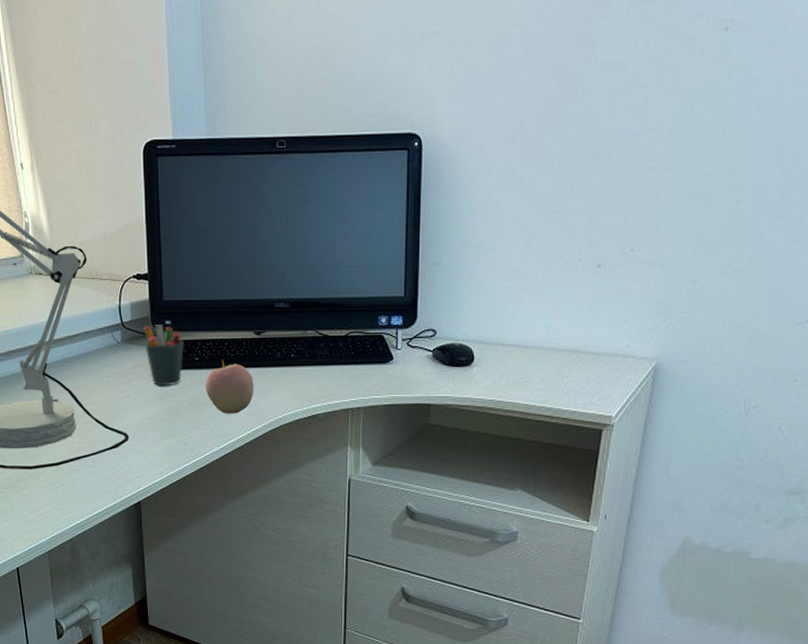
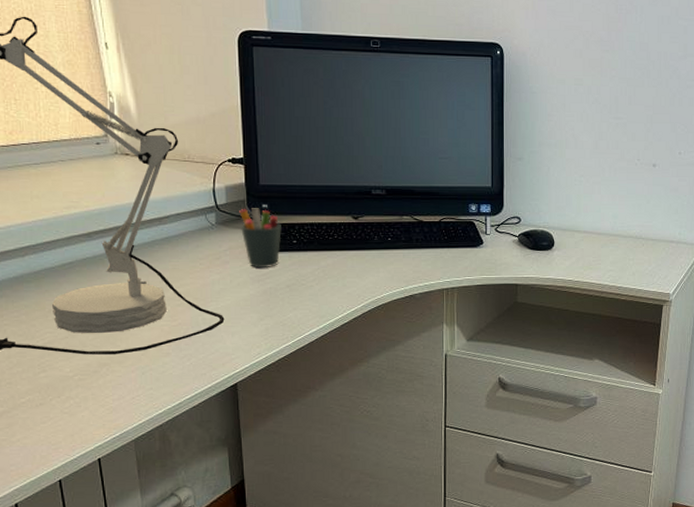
apple: present [206,359,254,414] -> none [304,242,353,295]

